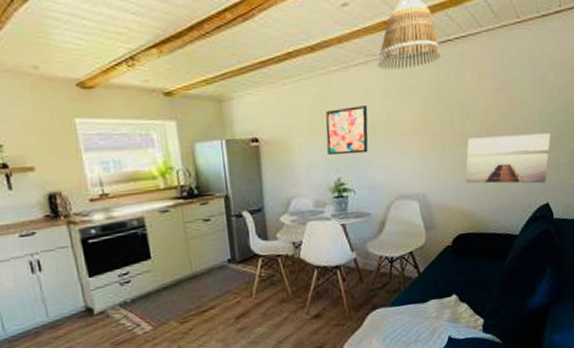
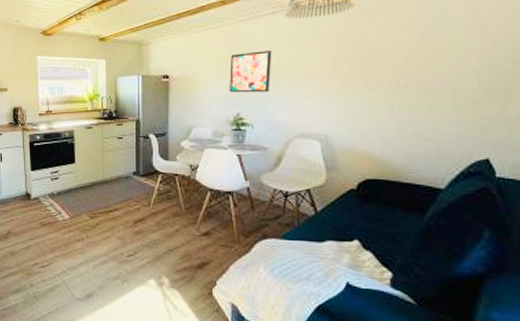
wall art: present [465,133,551,184] -> none [378,82,494,136]

